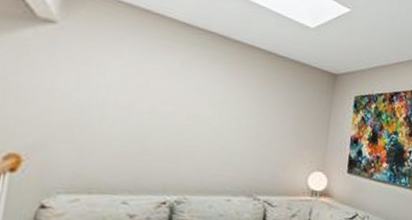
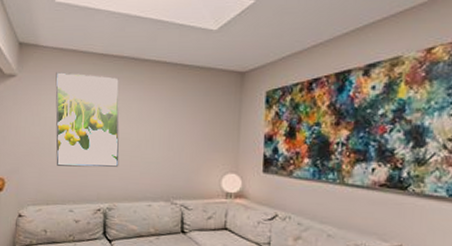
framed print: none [108,29,204,154] -> present [55,71,120,167]

